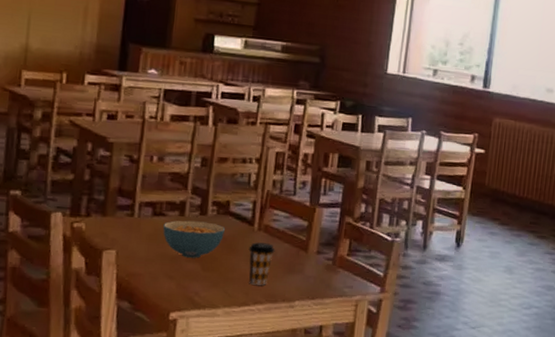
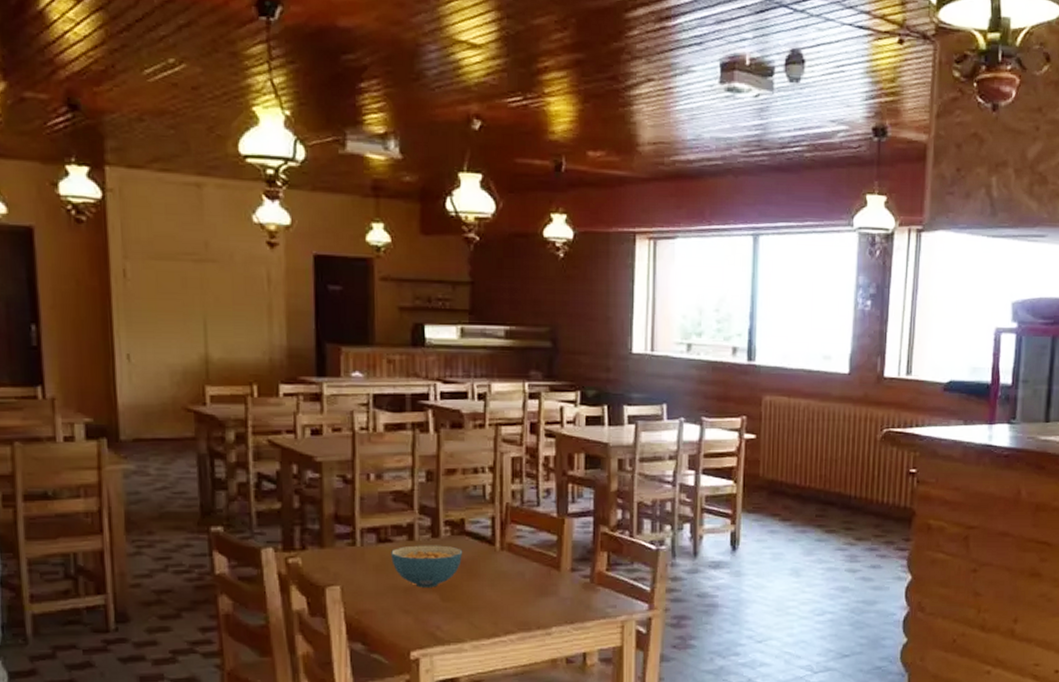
coffee cup: present [248,242,275,285] -> none [492,564,523,613]

